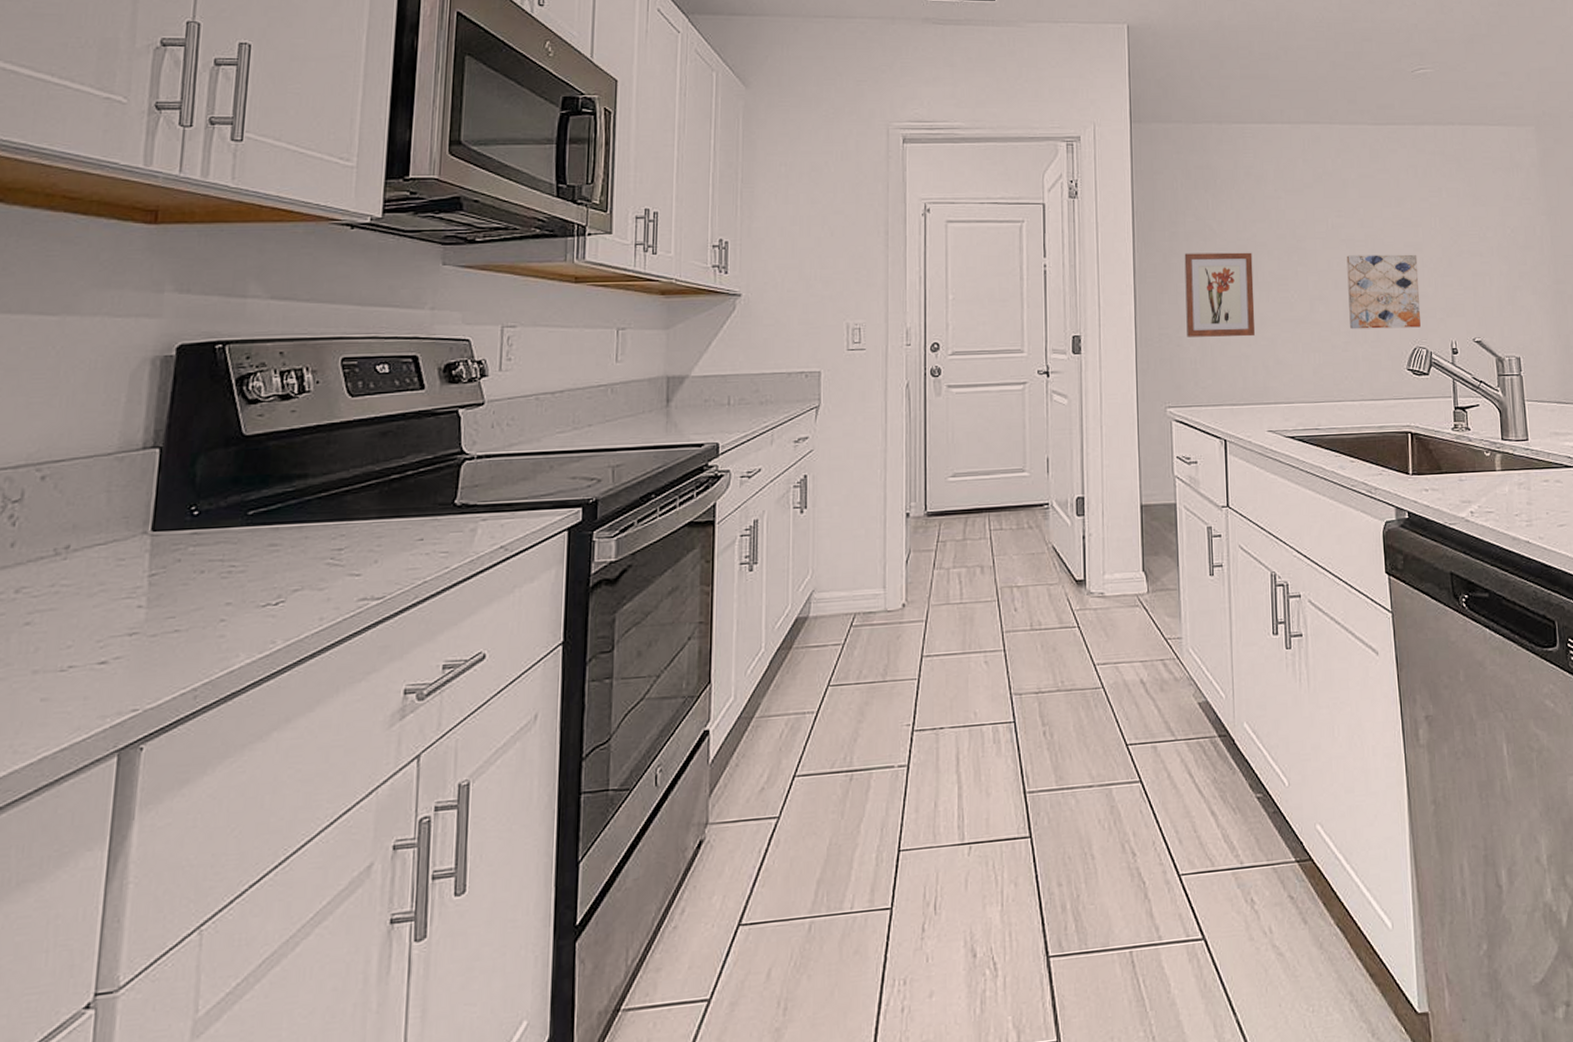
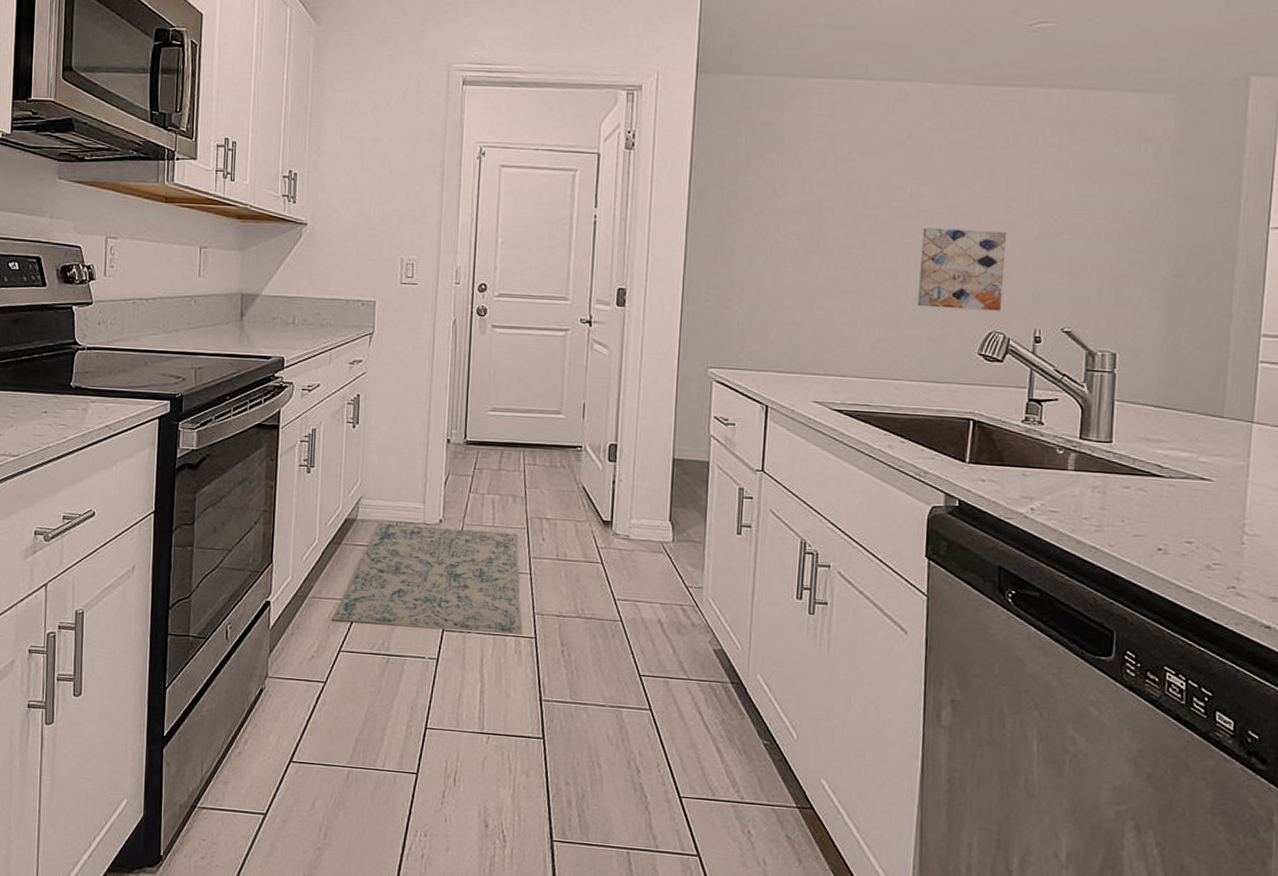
rug: none [783,608,1000,741] -> present [331,522,523,635]
wall art: present [1184,252,1255,337] -> none [736,213,816,305]

